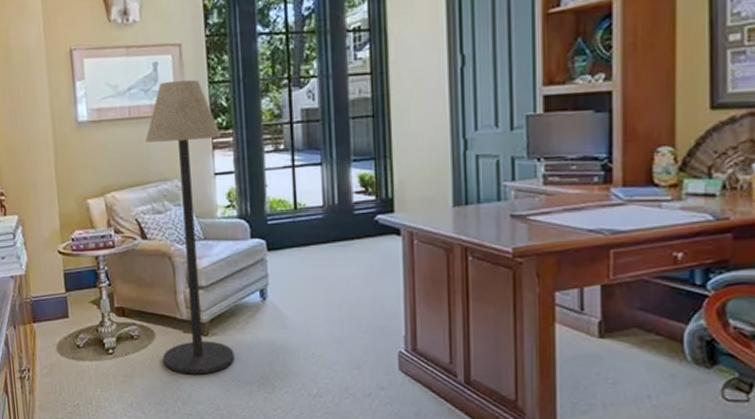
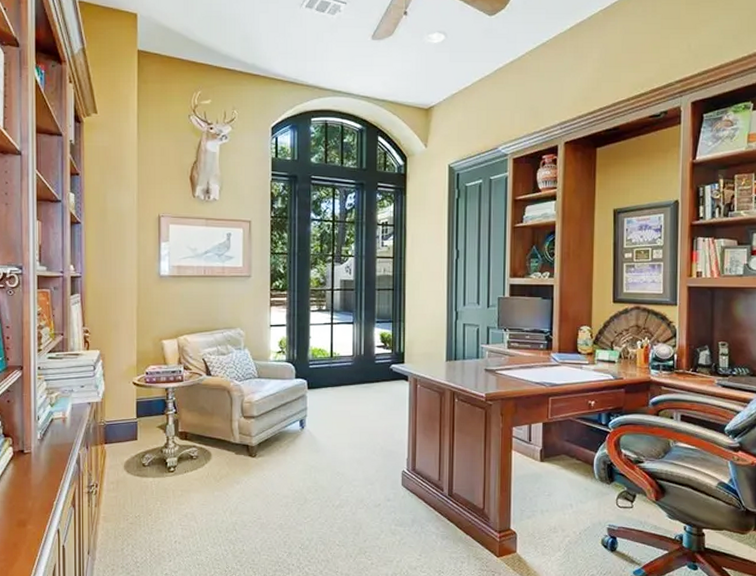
floor lamp: present [145,80,235,375] -> none [216,249,278,489]

